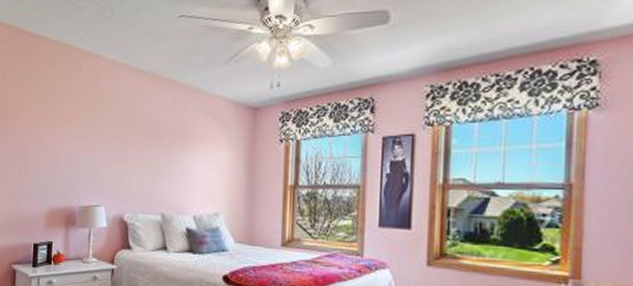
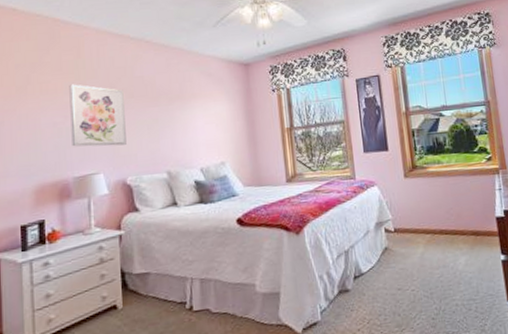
wall art: none [81,115,130,181] -> present [69,84,127,147]

